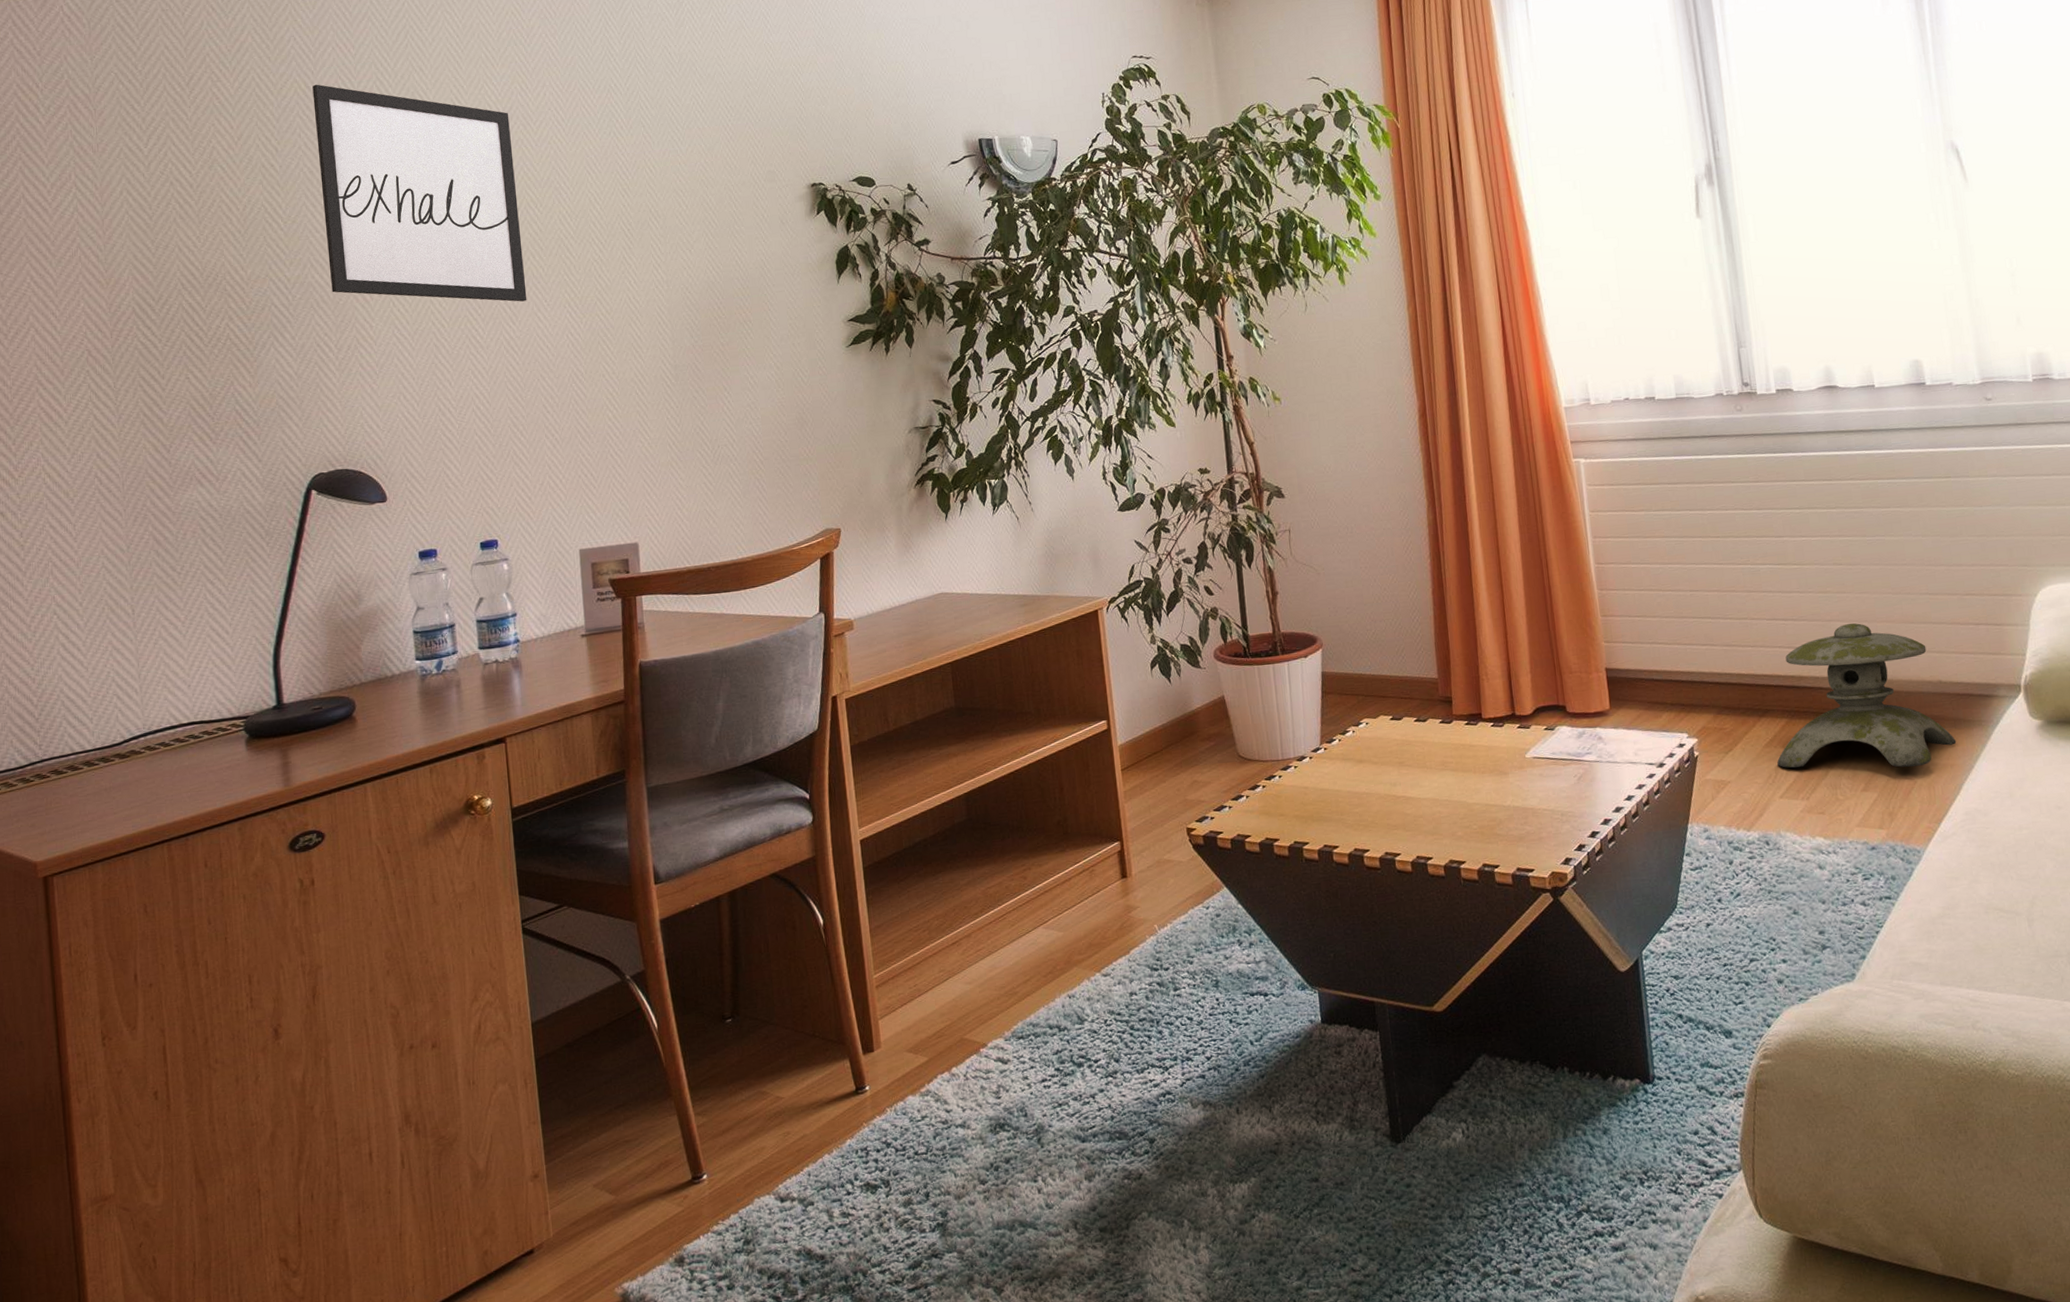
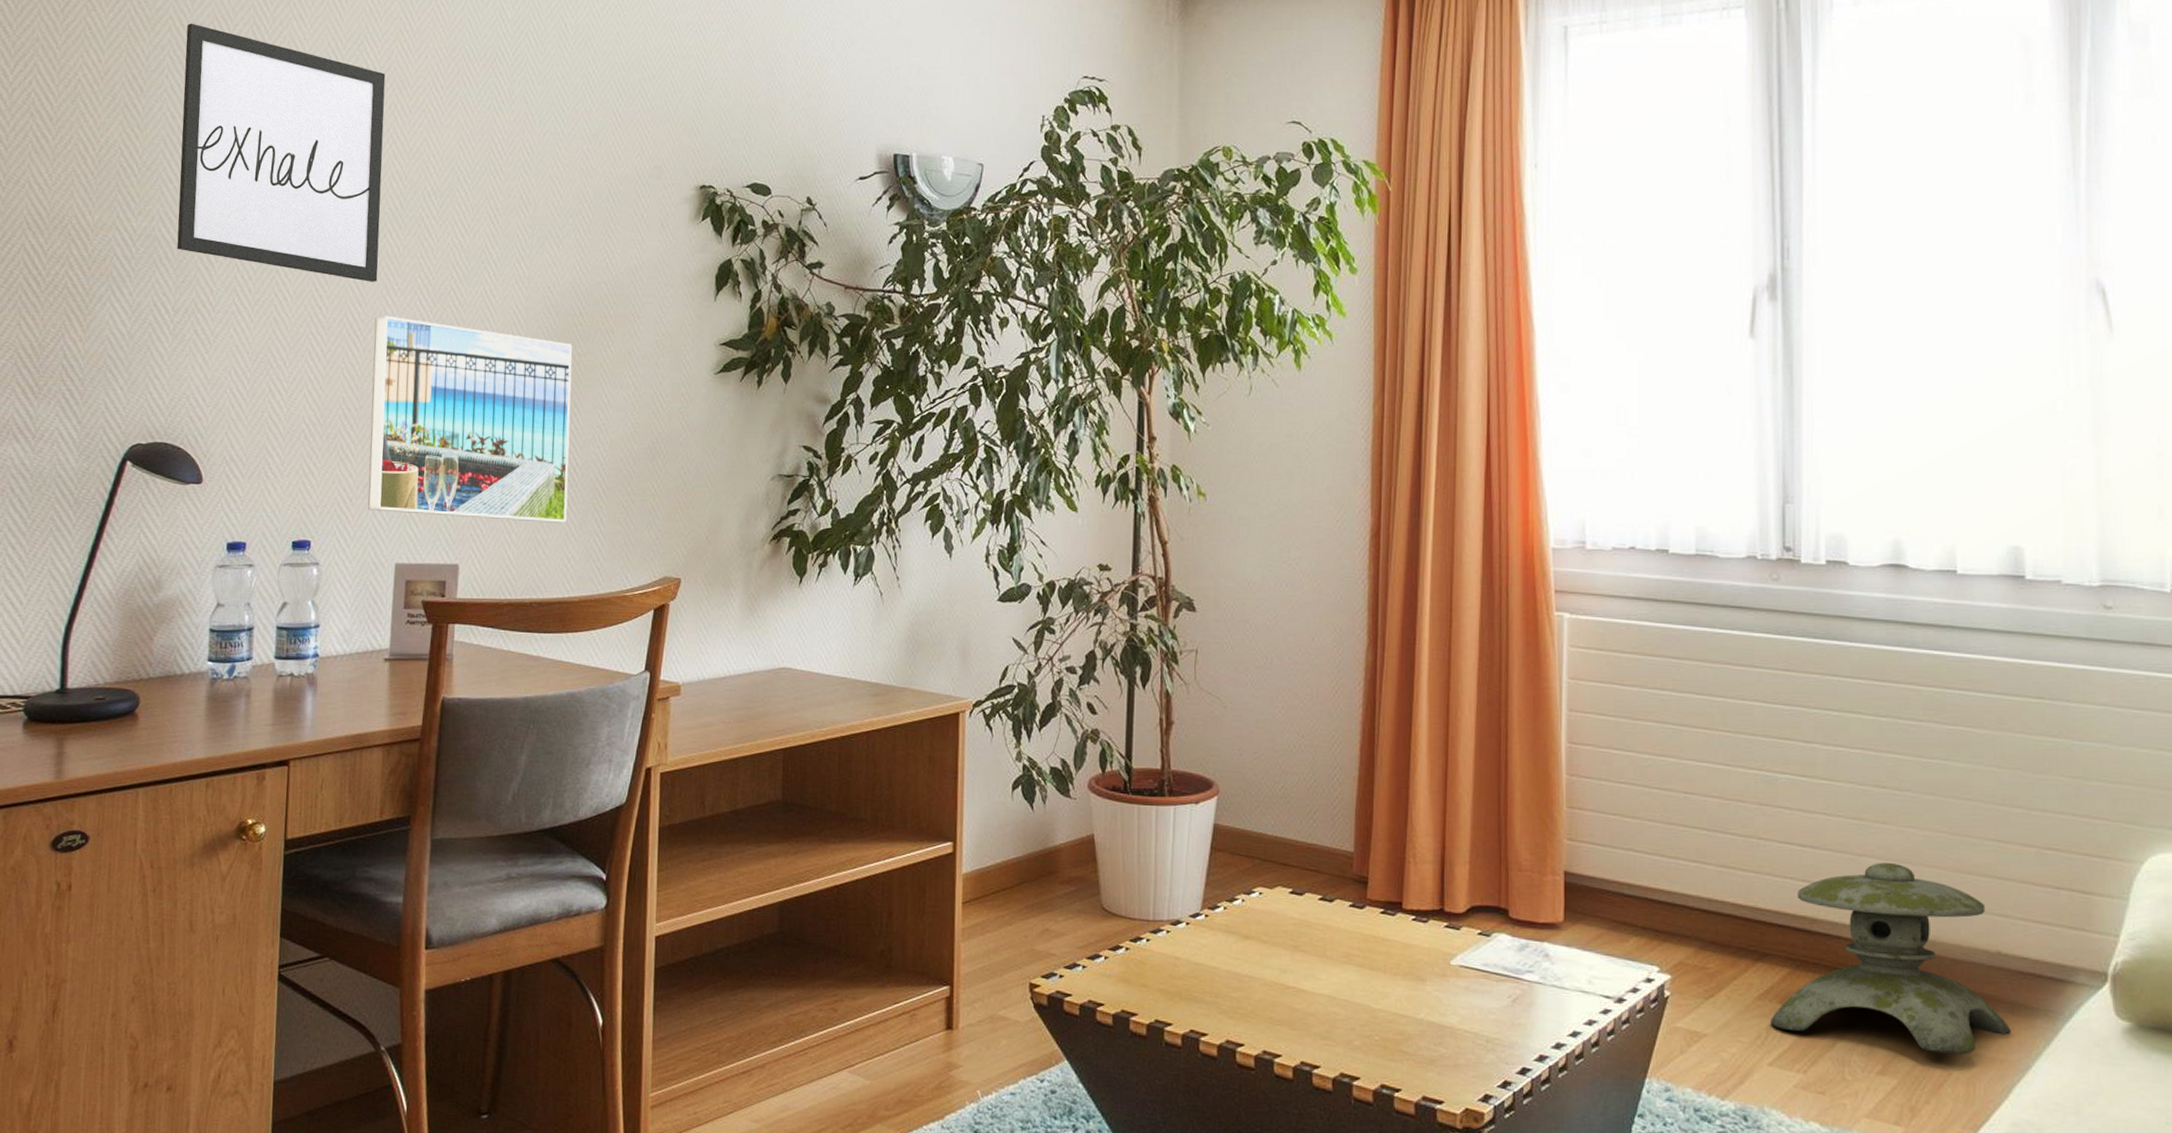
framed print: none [530,330,731,506] -> present [368,315,572,523]

